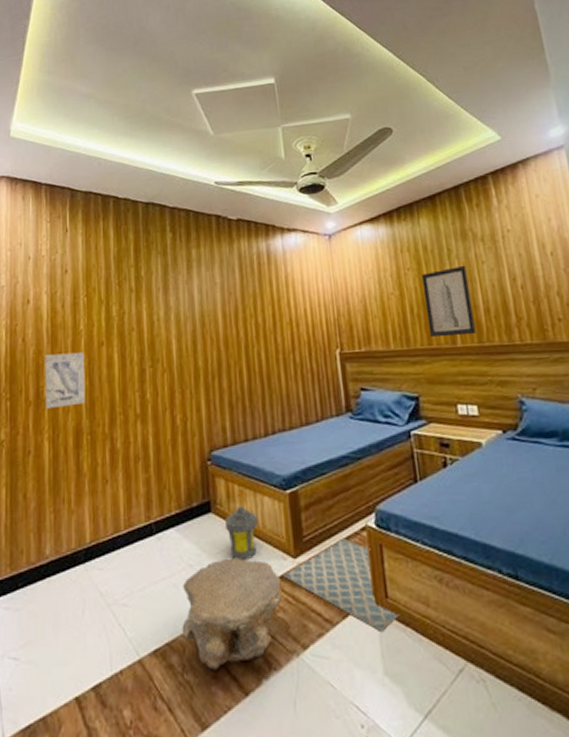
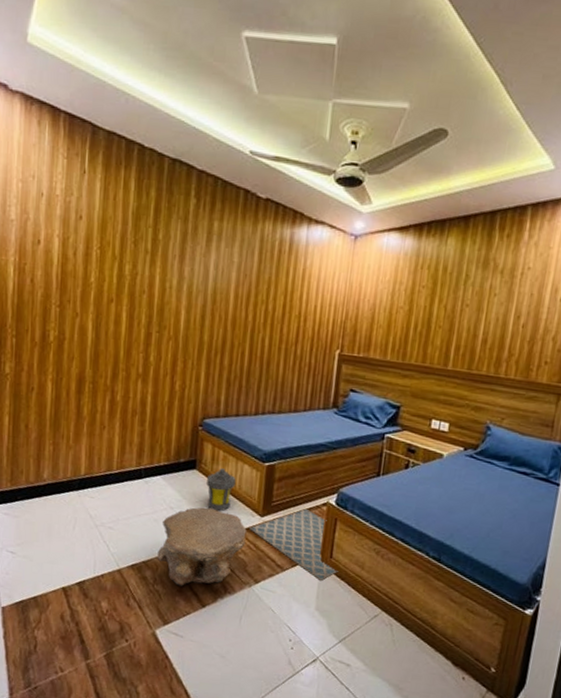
wall art: present [44,352,86,410] -> none [50,300,93,355]
wall art: present [421,265,476,338] -> none [425,293,478,361]

